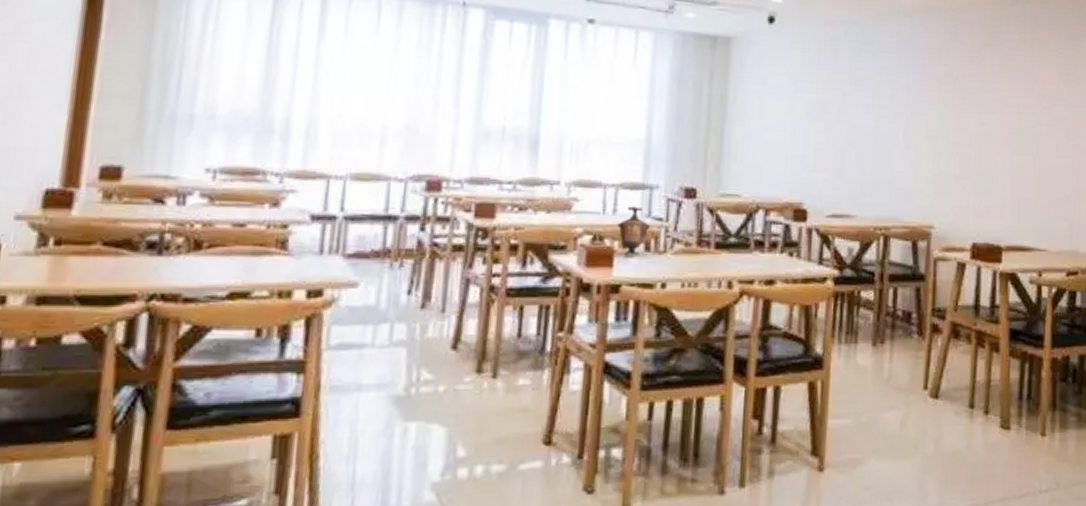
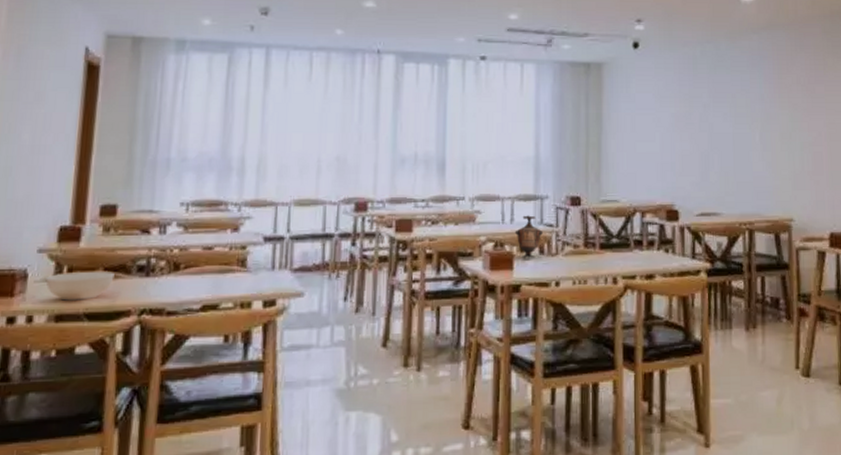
bowl: none [24,246,117,280] -> present [45,272,115,301]

